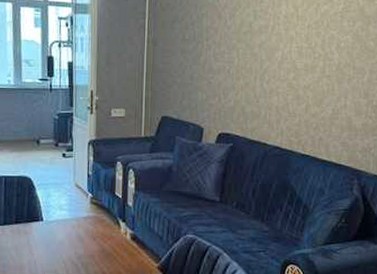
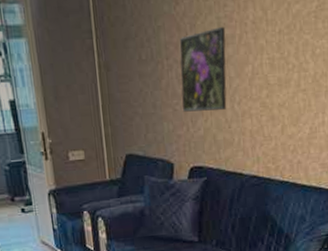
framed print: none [217,18,261,87] -> present [179,26,227,112]

